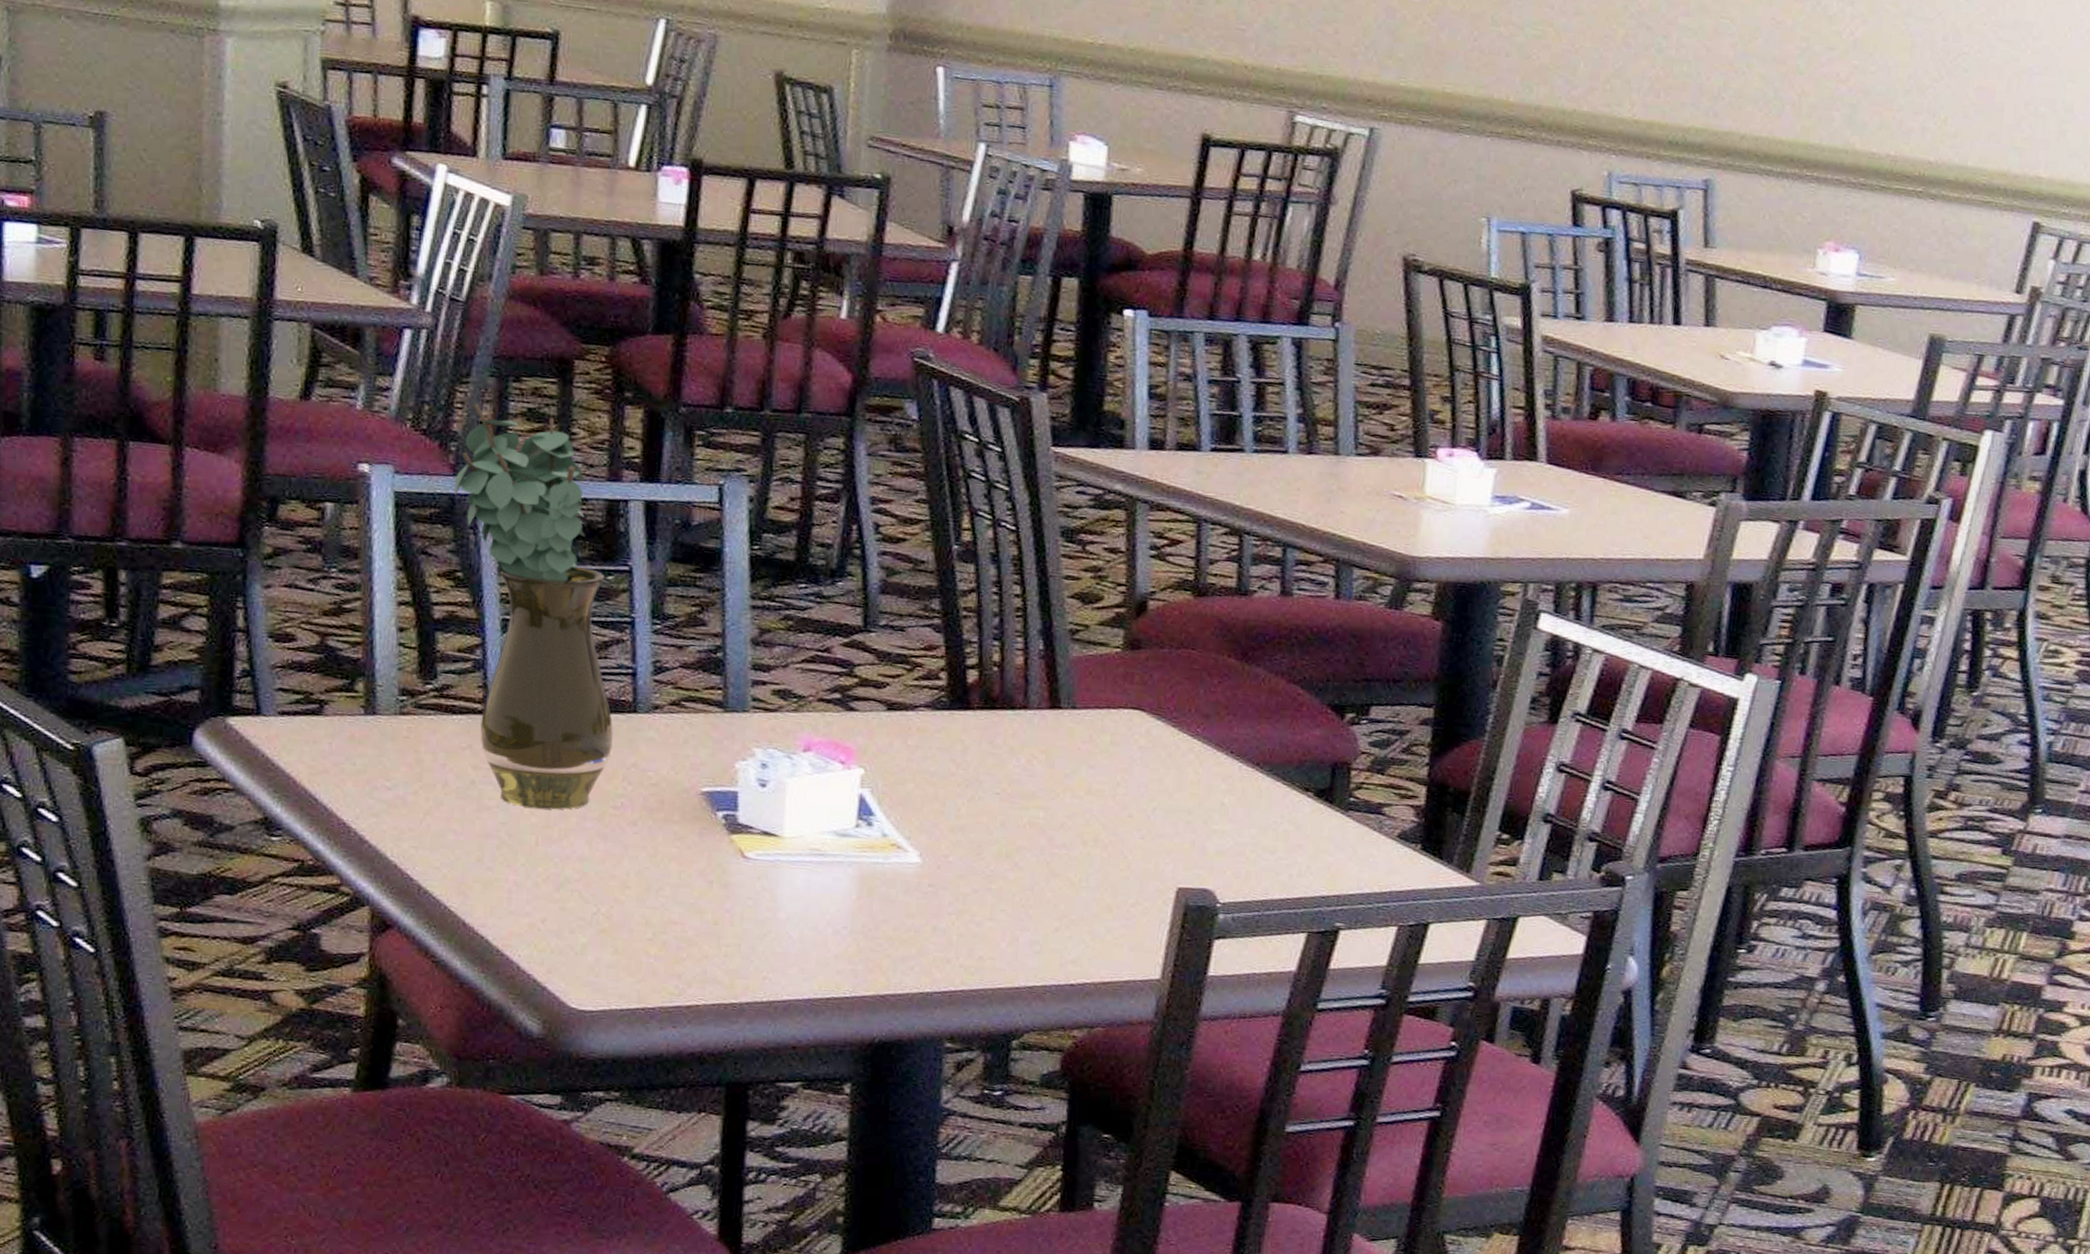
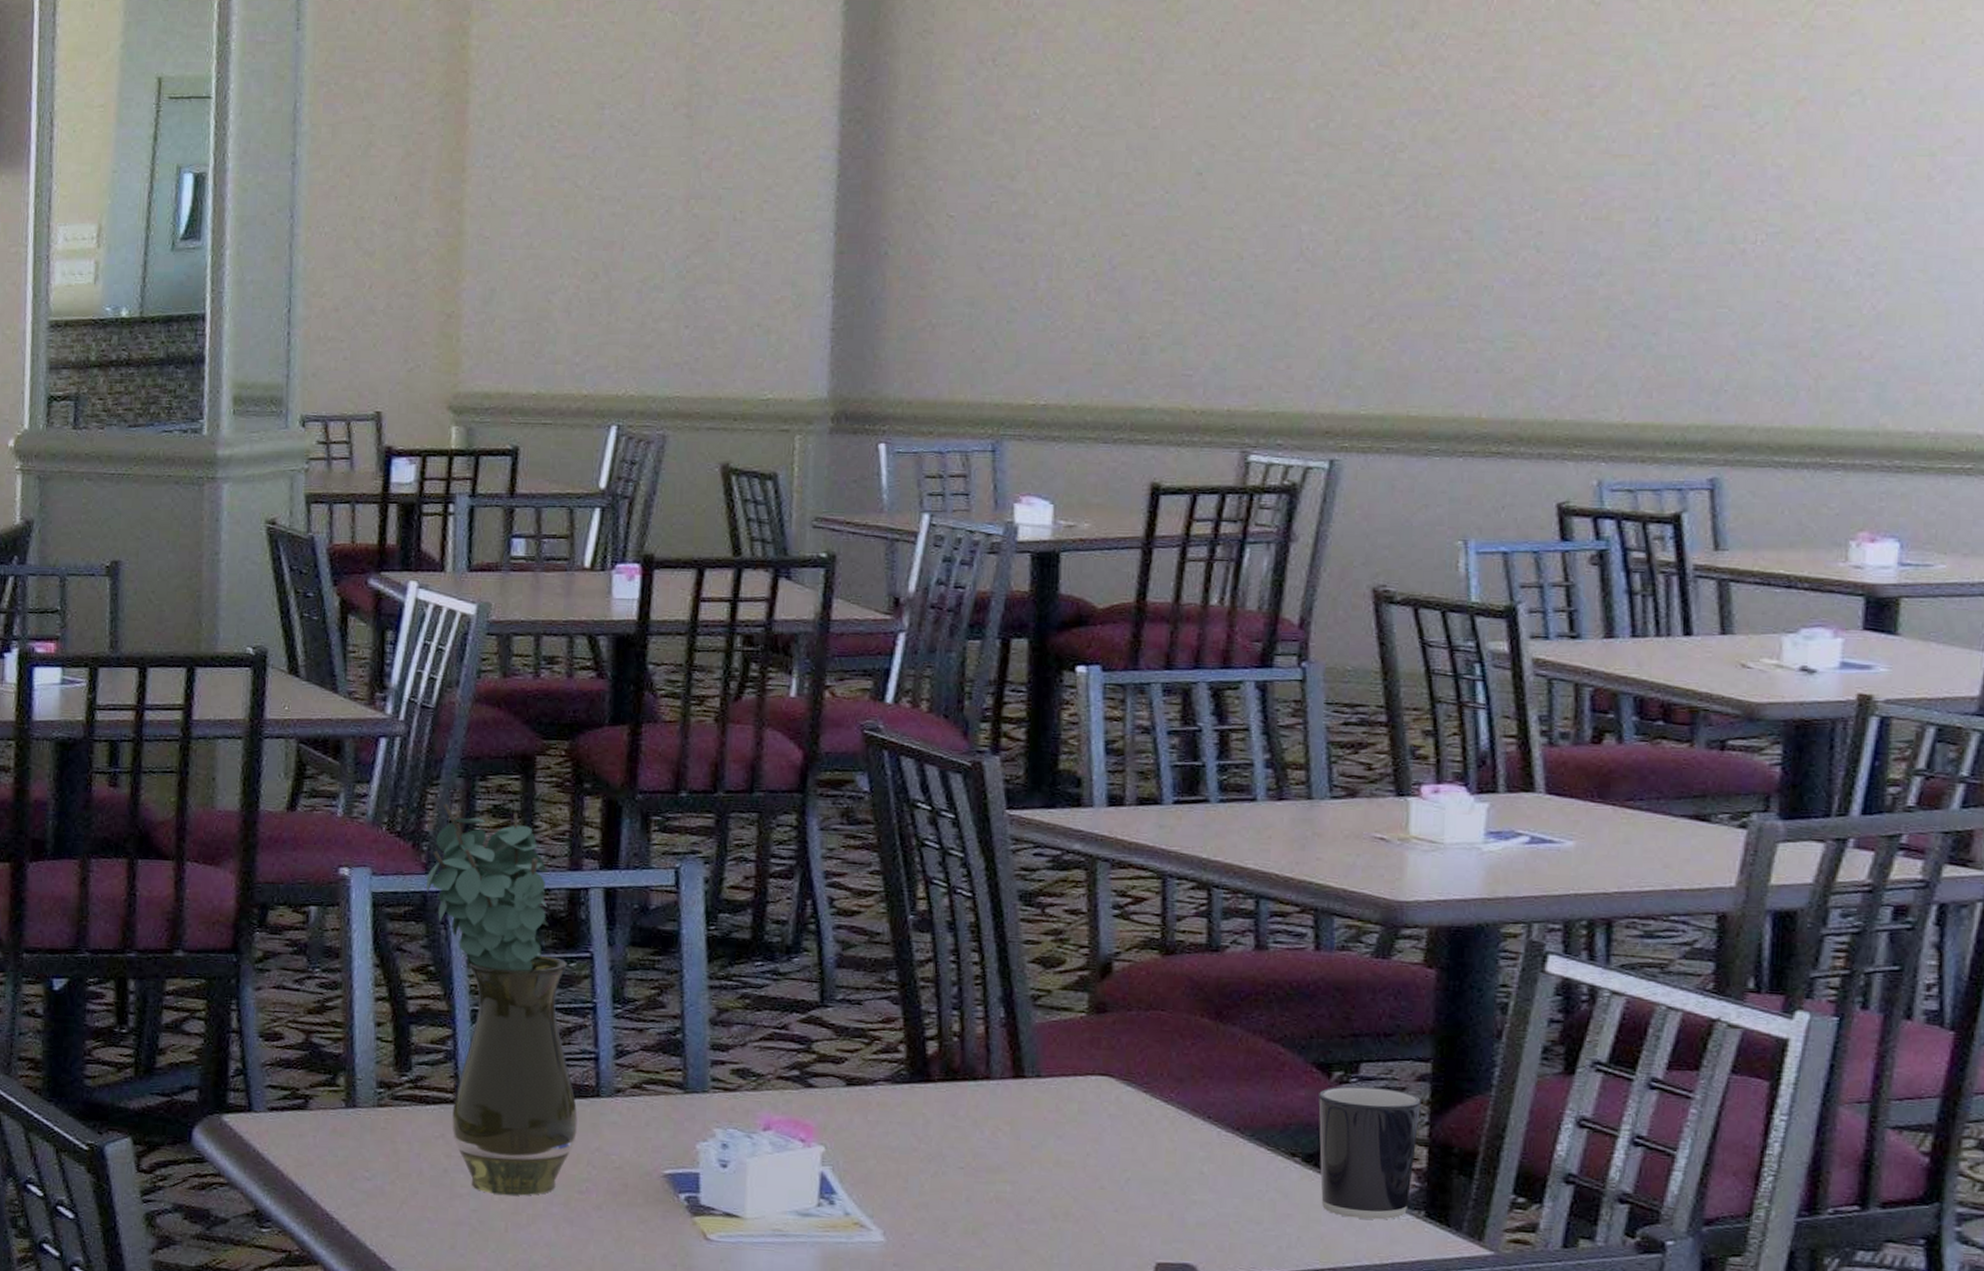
mug: none [1330,727,1423,852] -> present [1318,1086,1421,1220]

